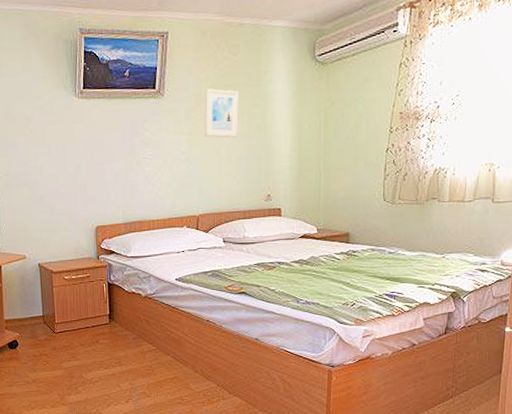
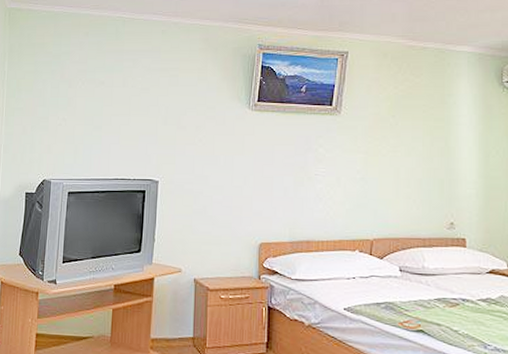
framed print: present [204,88,240,138] -> none [383,109,421,160]

